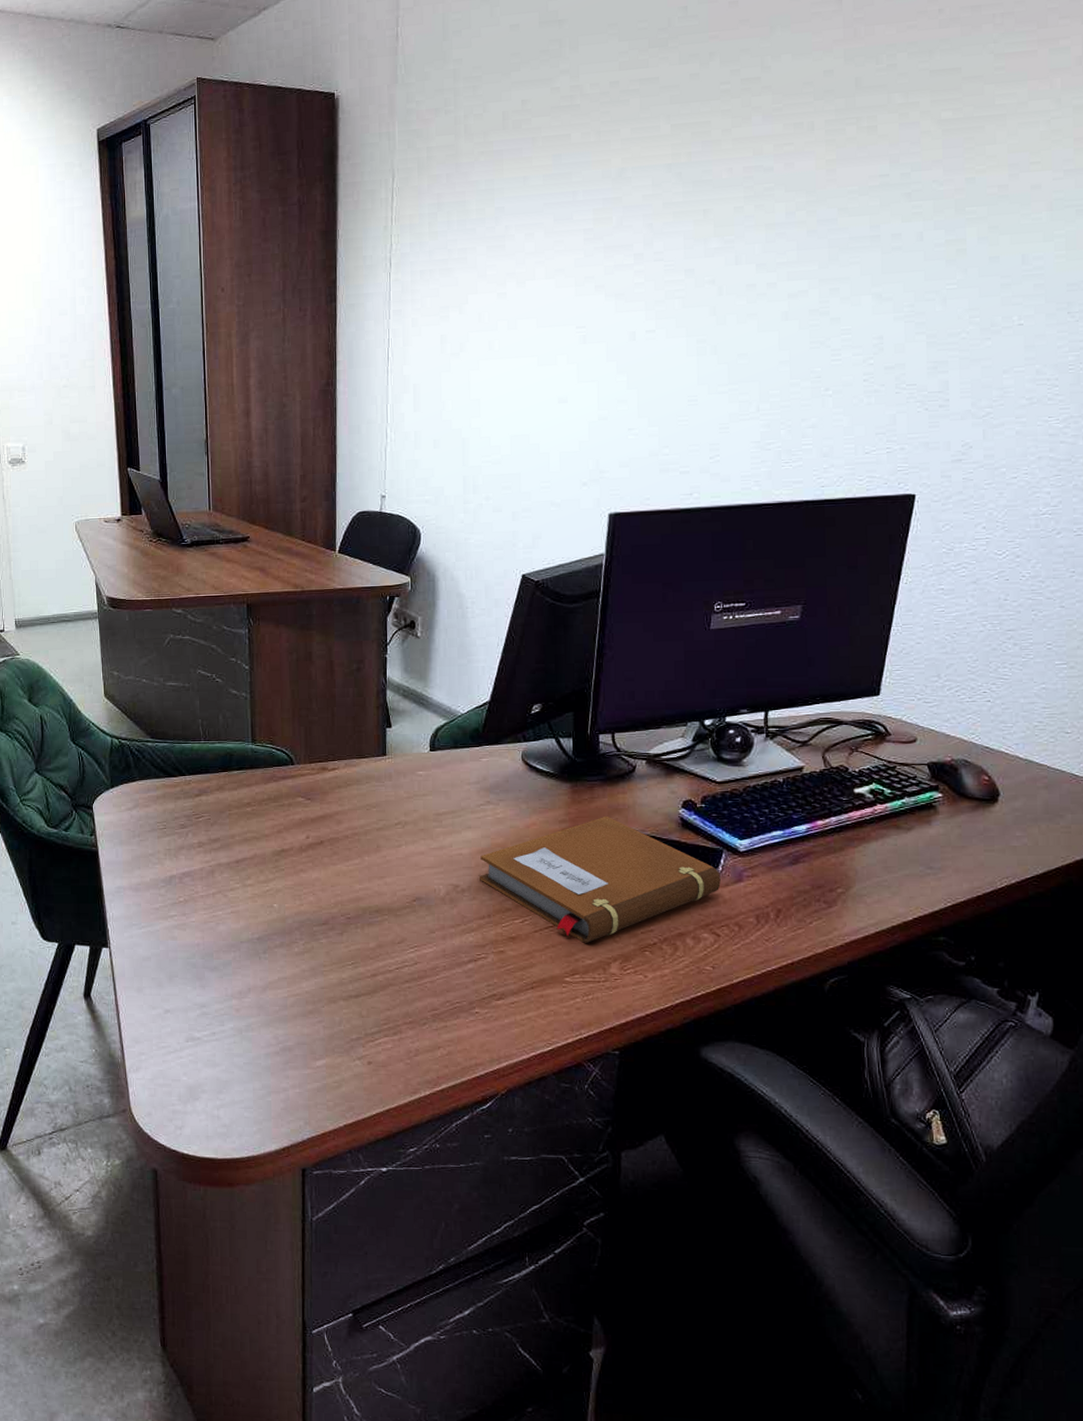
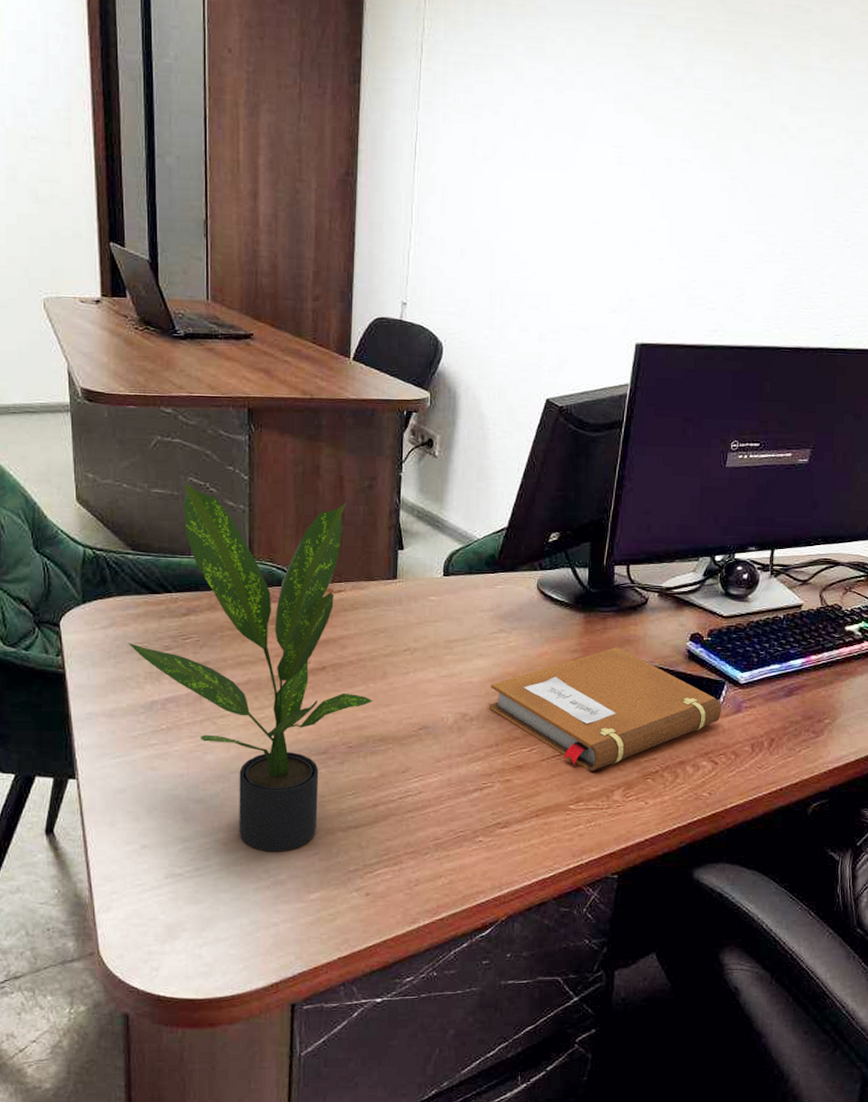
potted plant: none [149,676,368,1019] -> present [128,483,373,852]

